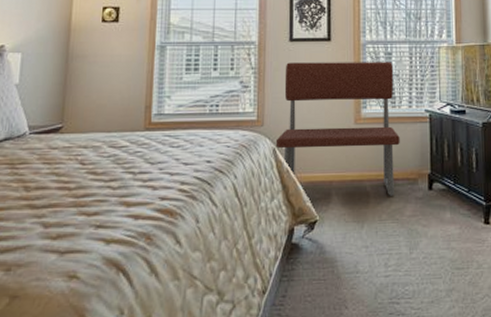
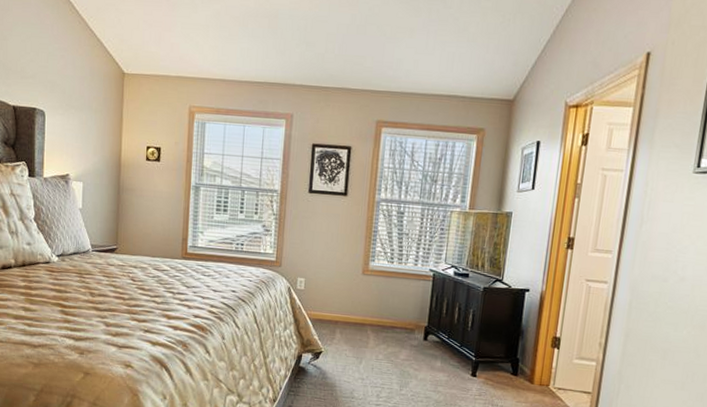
bench: present [275,62,400,196] -> none [290,212,404,341]

